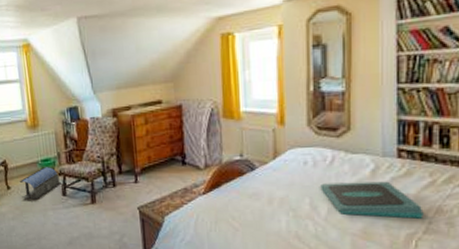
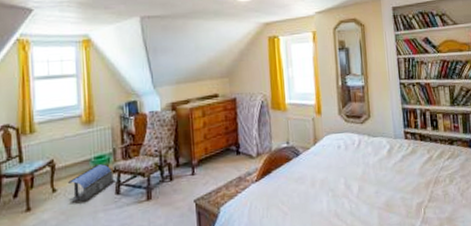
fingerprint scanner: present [320,181,424,219] -> none [352,159,427,191]

